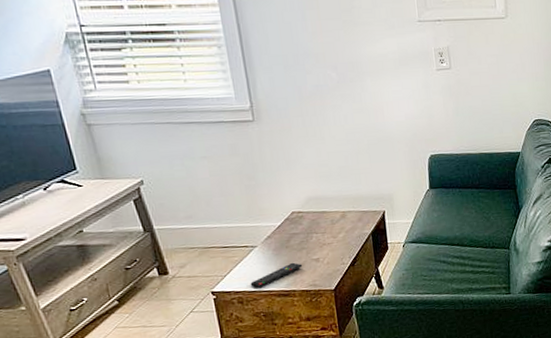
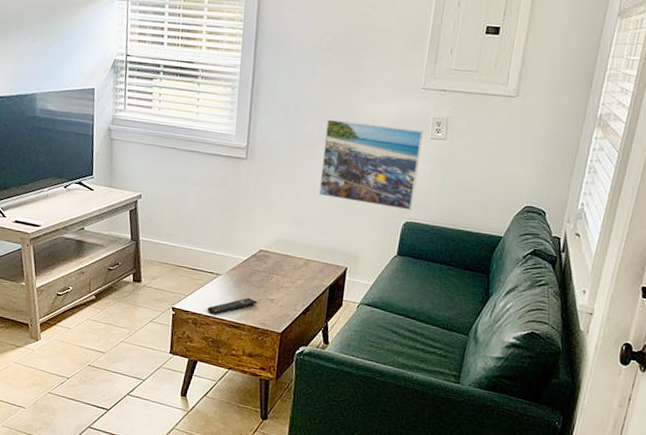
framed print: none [330,63,434,146] -> present [318,119,423,210]

